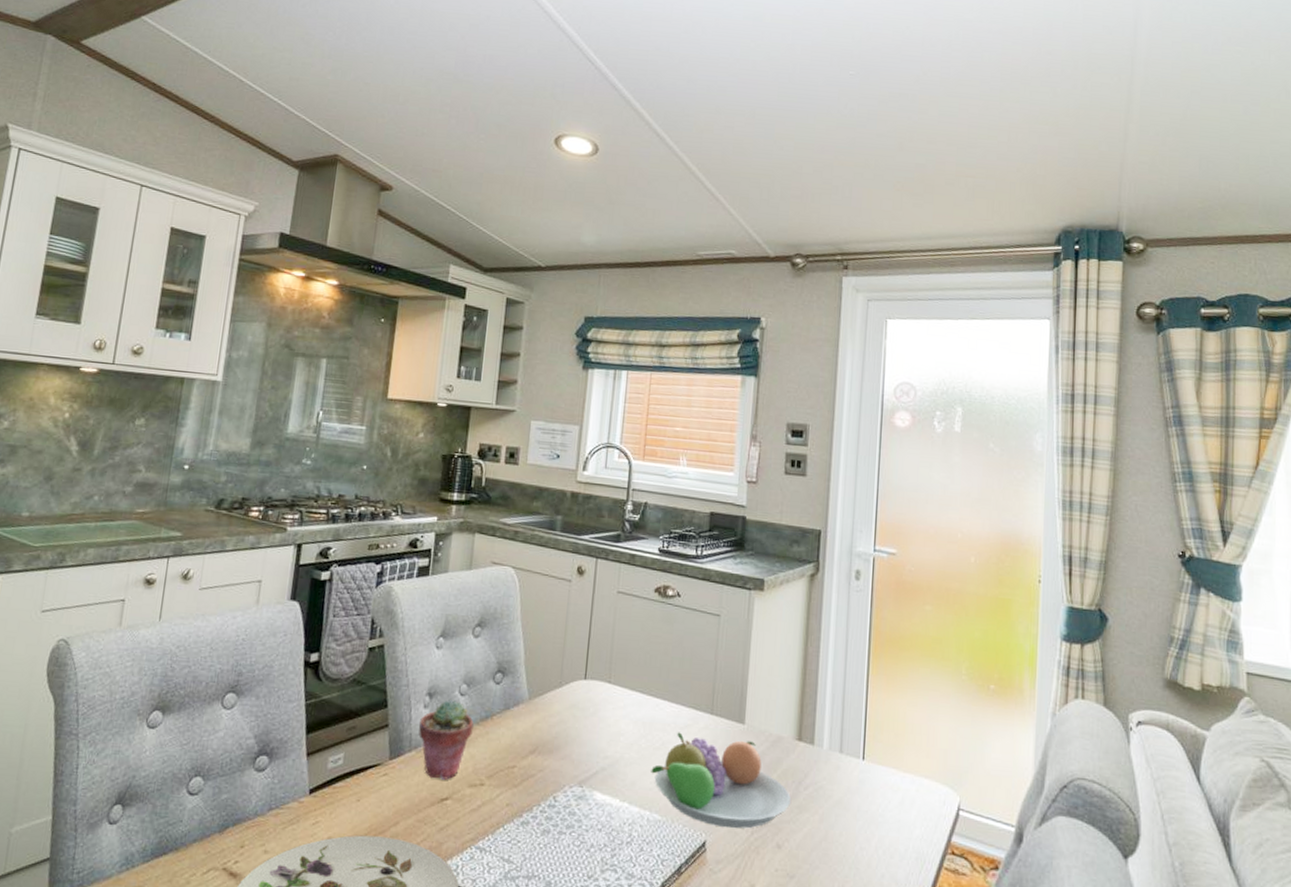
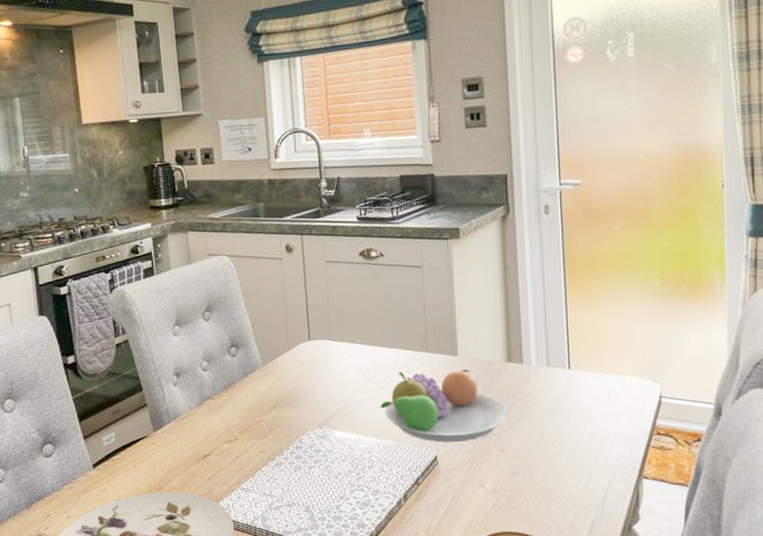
potted succulent: present [419,699,474,780] -> none [173,375,220,441]

